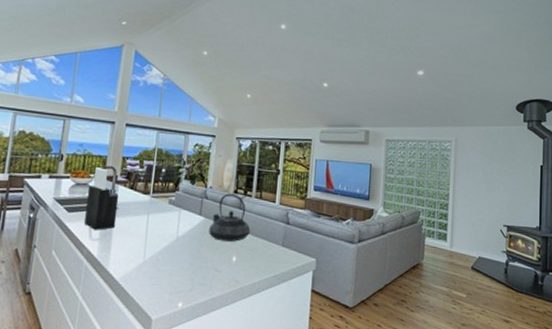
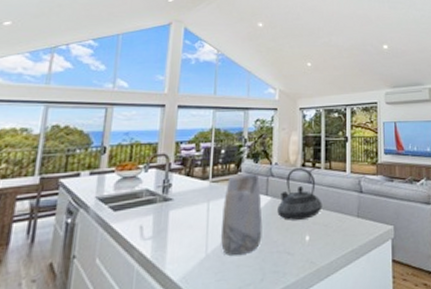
knife block: present [84,167,119,230] -> none [134,156,174,228]
vase: none [157,193,196,265] -> present [221,173,263,256]

